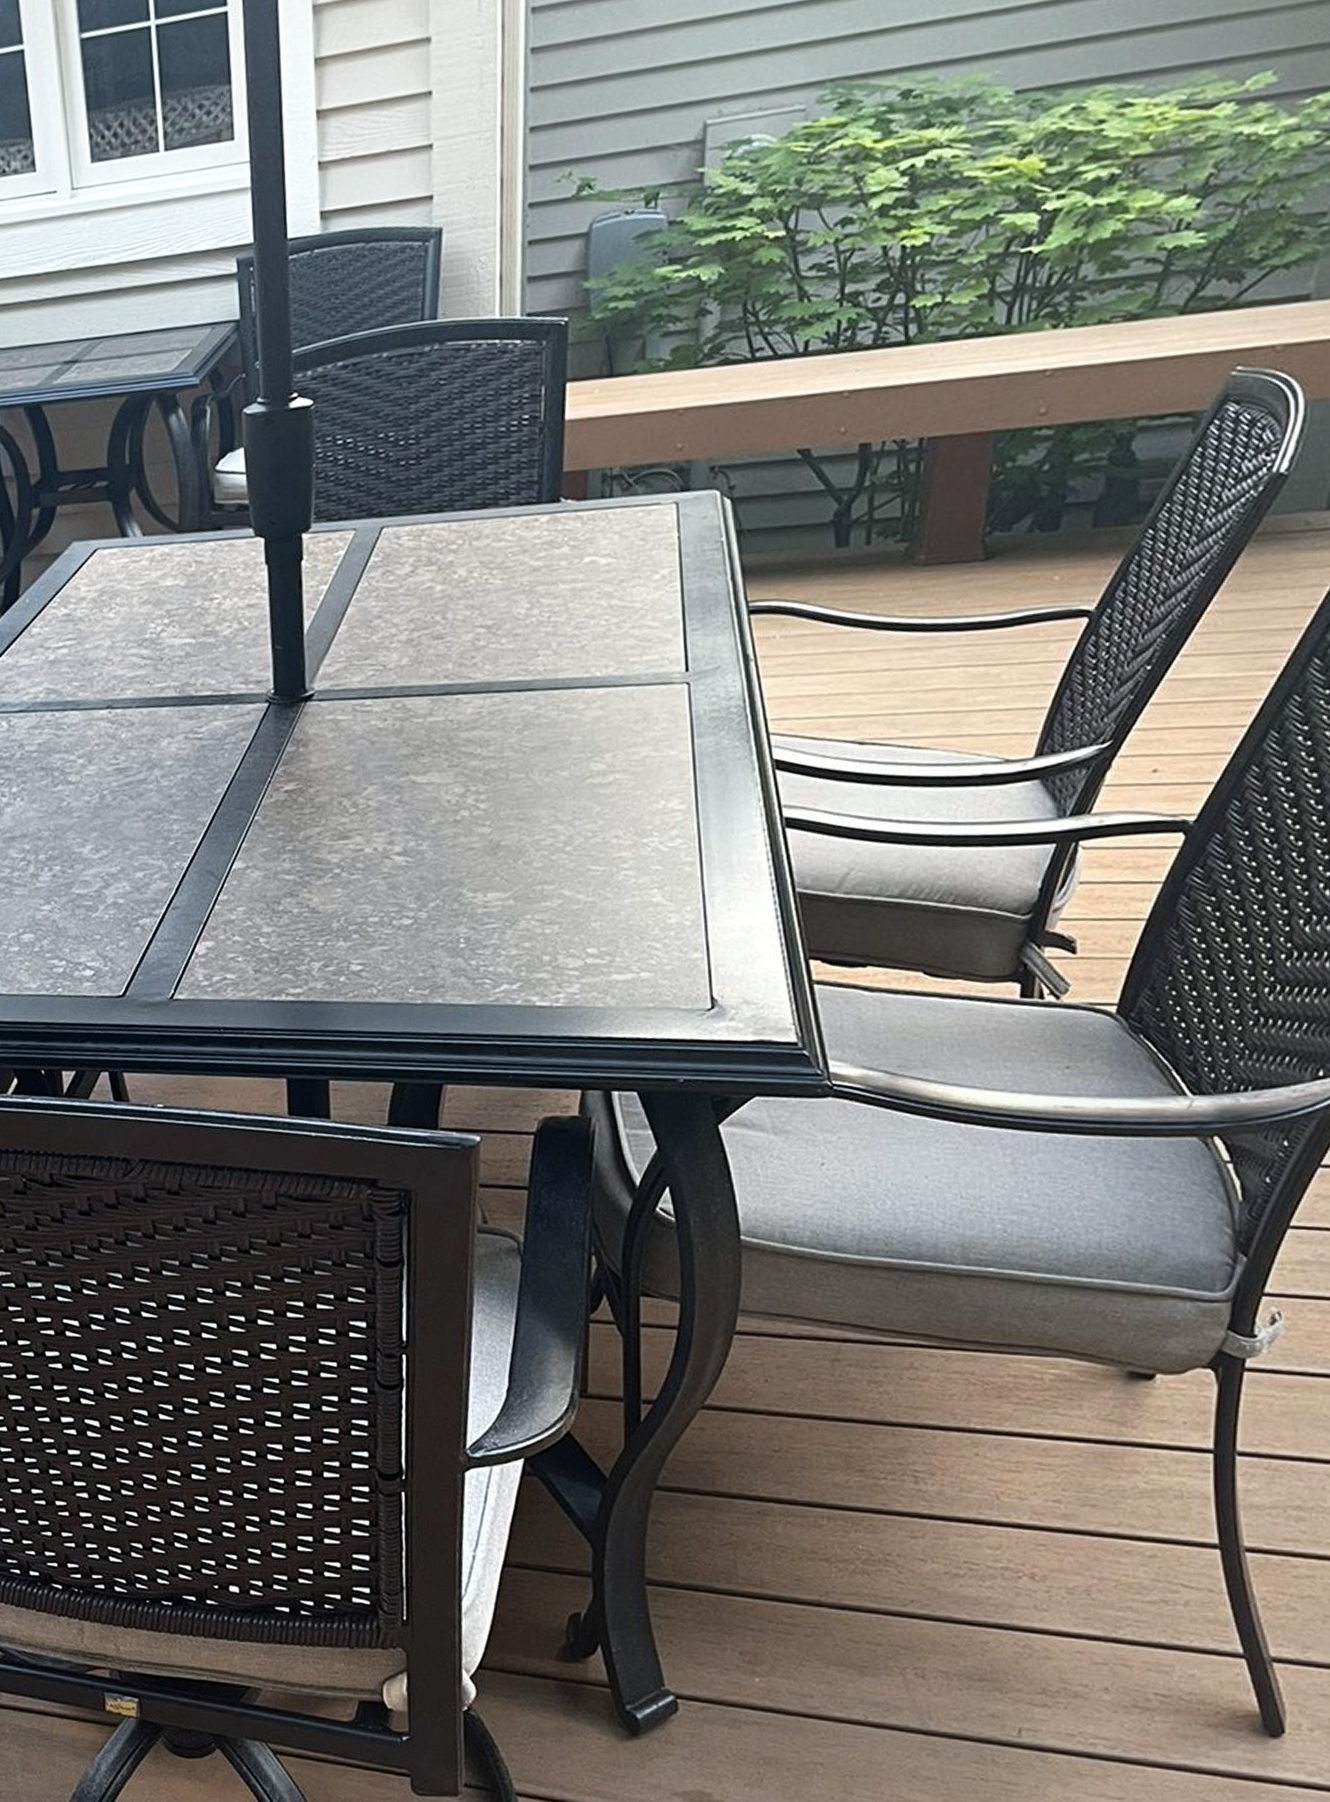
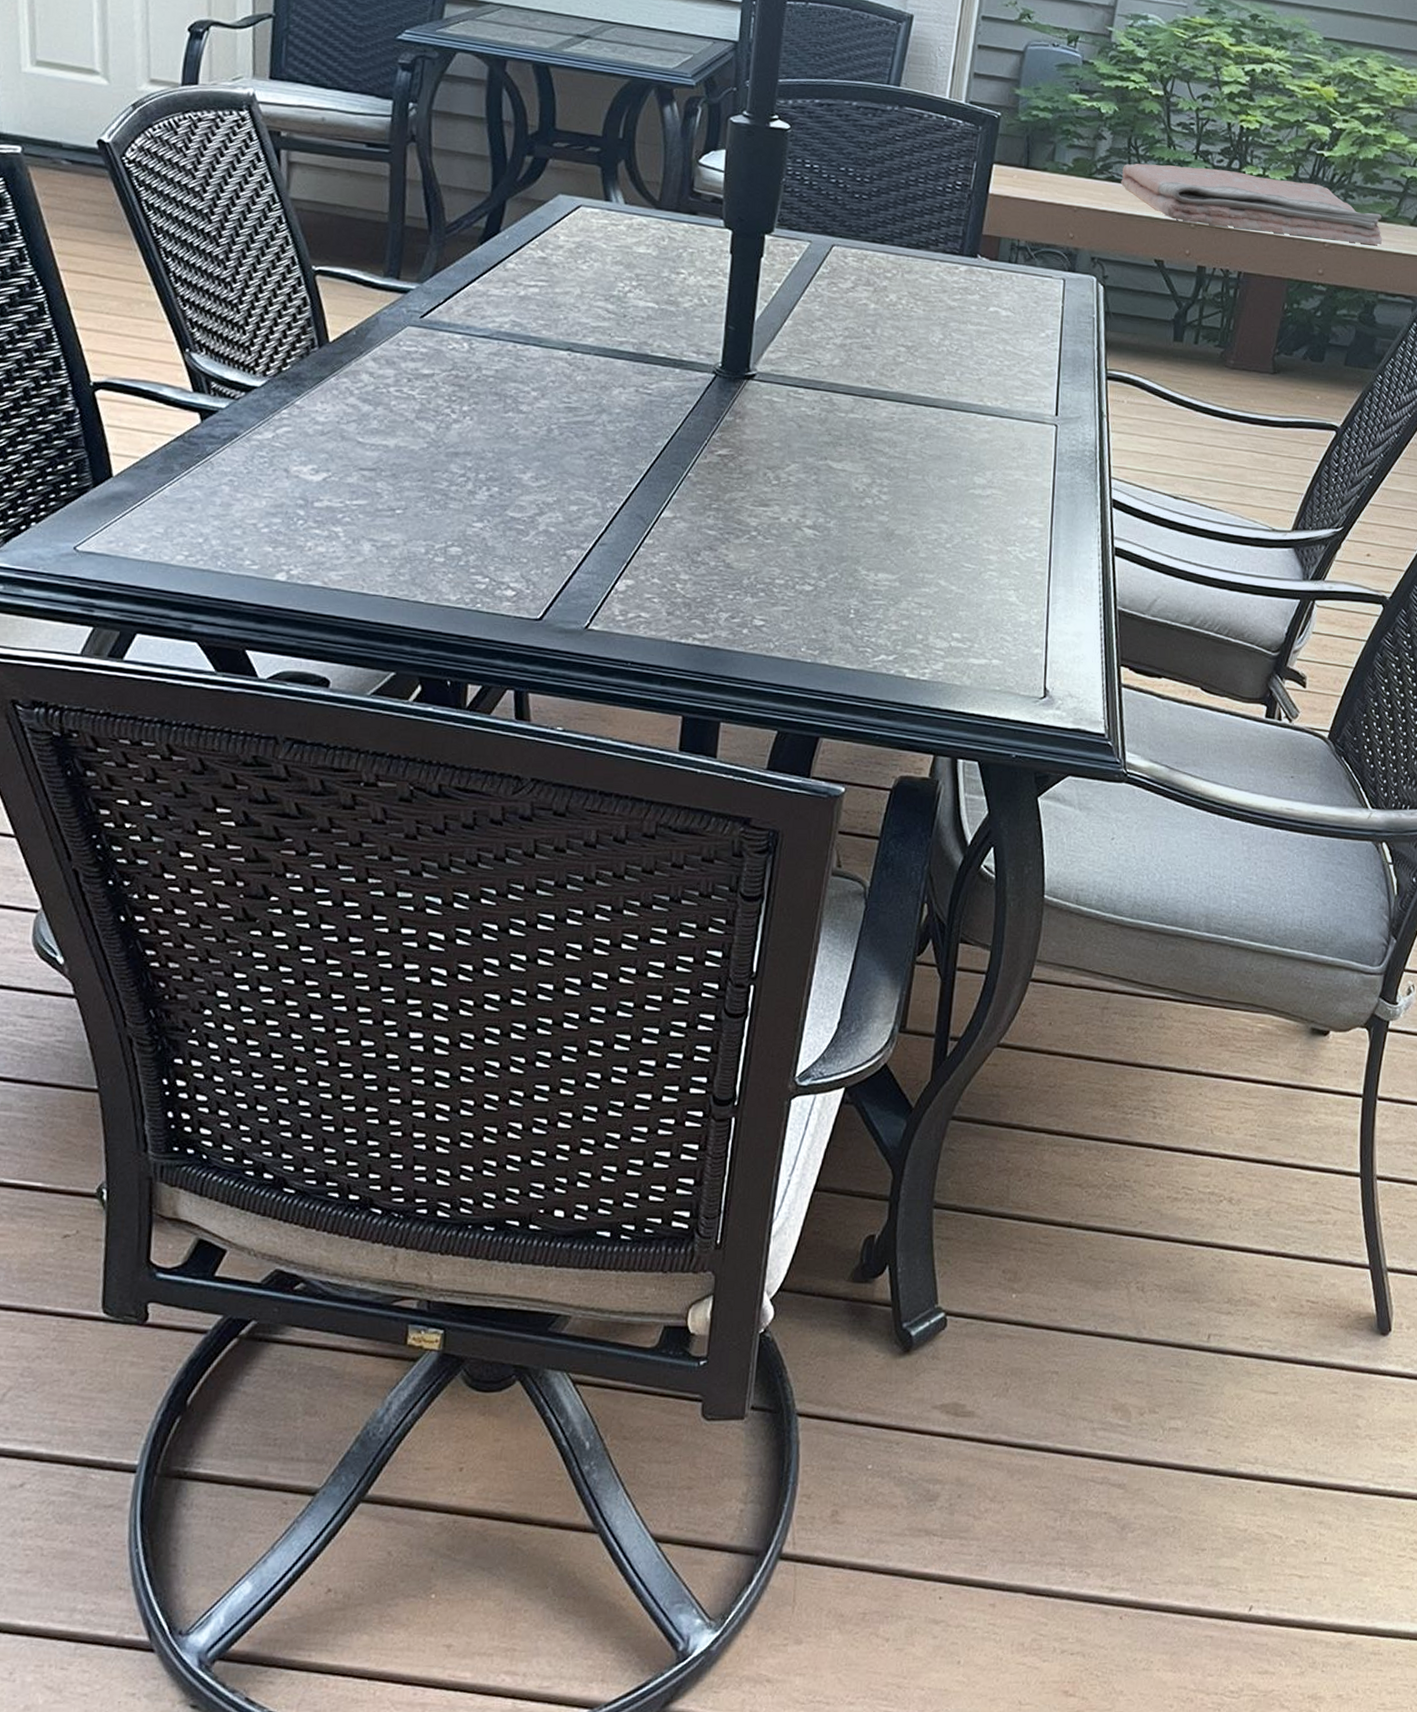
towel: none [738,294,1135,393] -> present [1121,163,1382,245]

